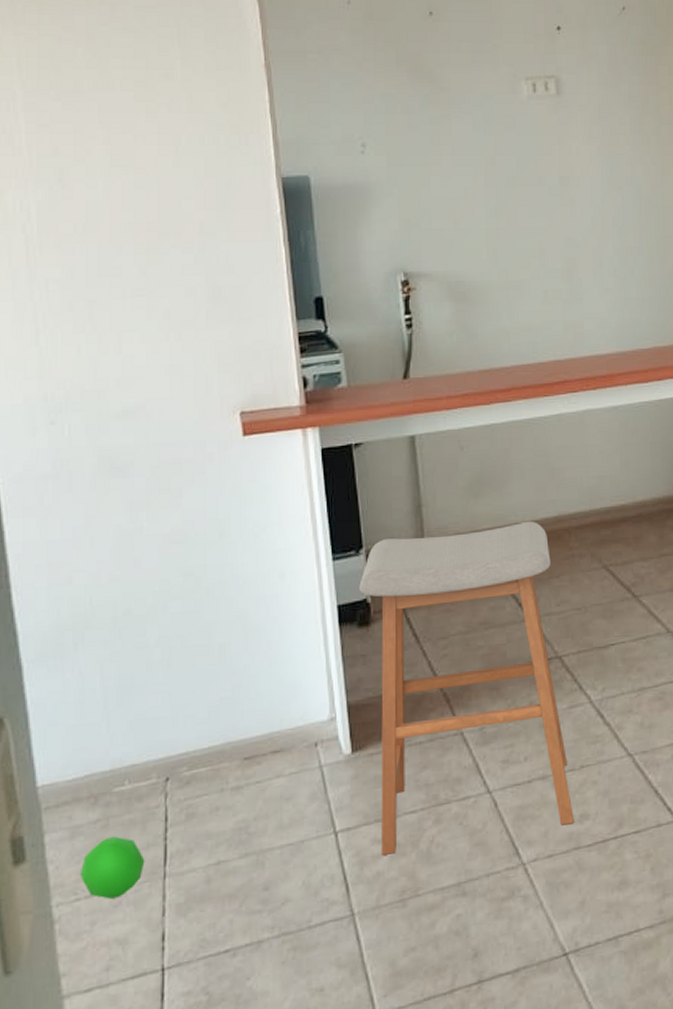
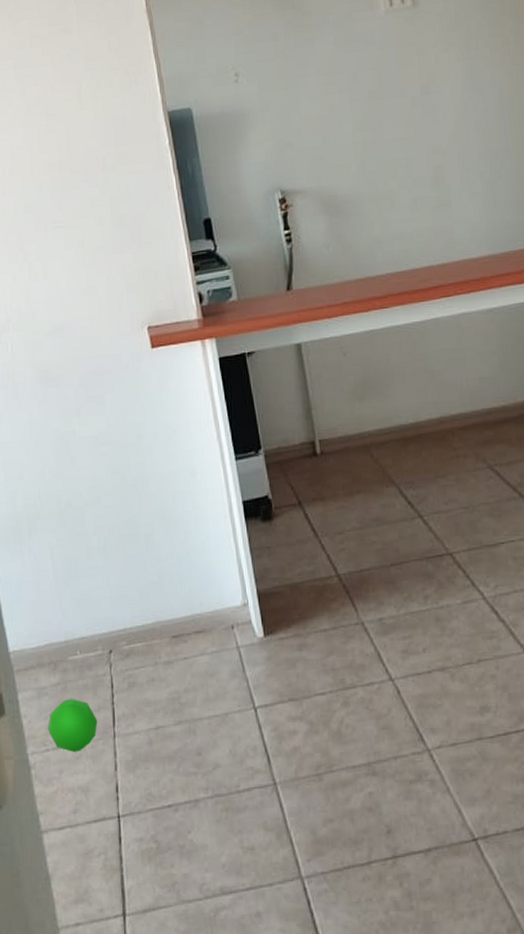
stool: present [359,521,574,855] -> none [260,422,475,732]

